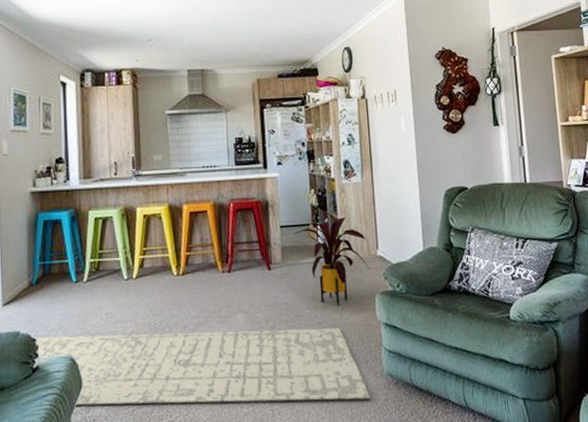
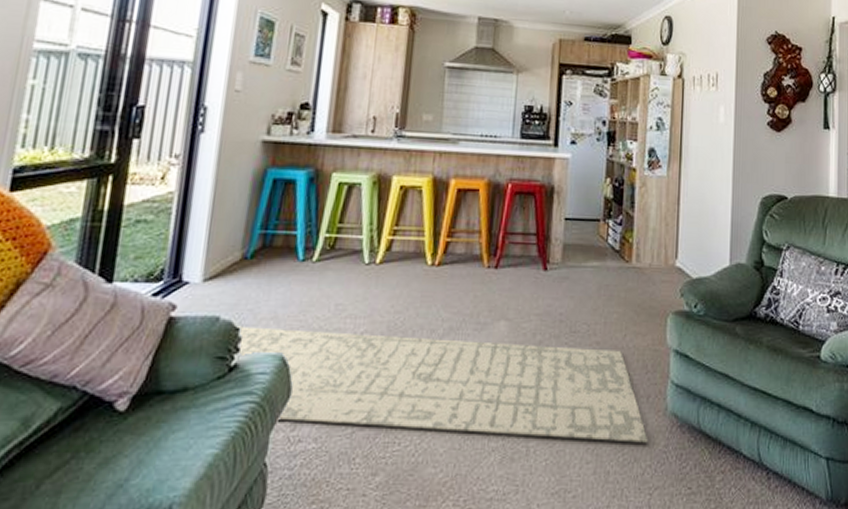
house plant: present [295,217,369,306] -> none [581,216,665,323]

